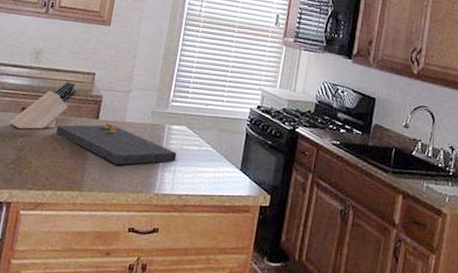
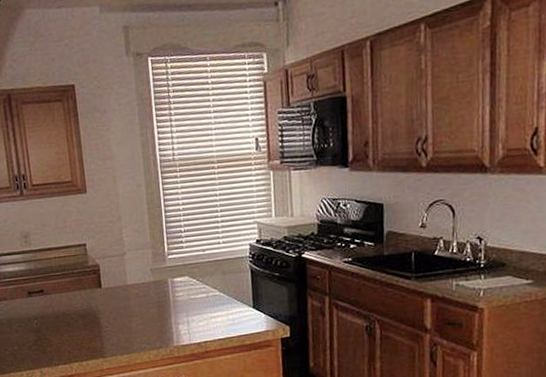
knife block: present [9,81,77,129] -> none [19,257,74,313]
cutting board: present [56,122,177,165] -> none [64,288,187,327]

